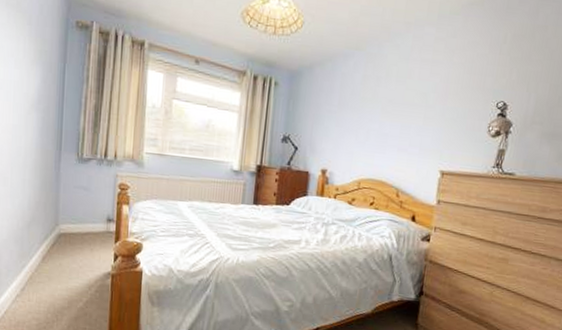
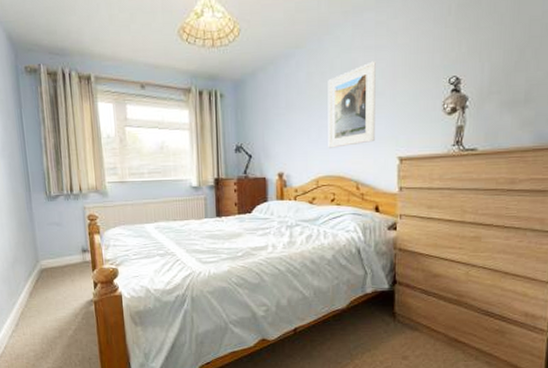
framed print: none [374,74,431,153] -> present [328,61,376,148]

